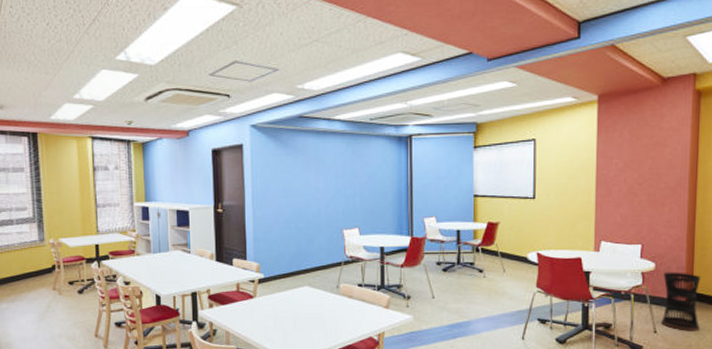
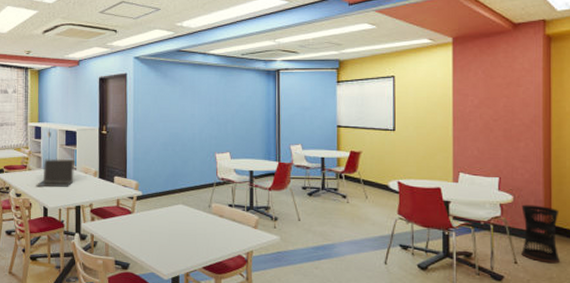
laptop: none [146,241,189,273] -> present [36,158,75,187]

